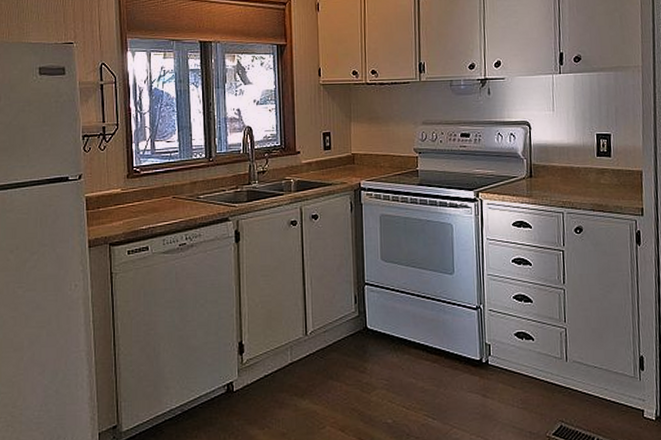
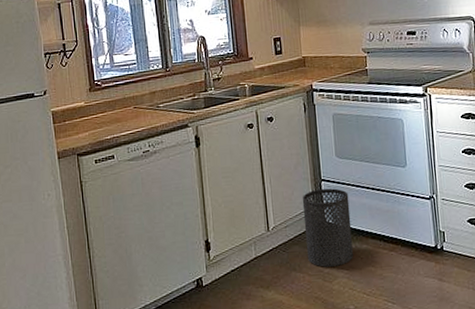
trash can: none [343,293,395,377] -> present [302,188,354,267]

